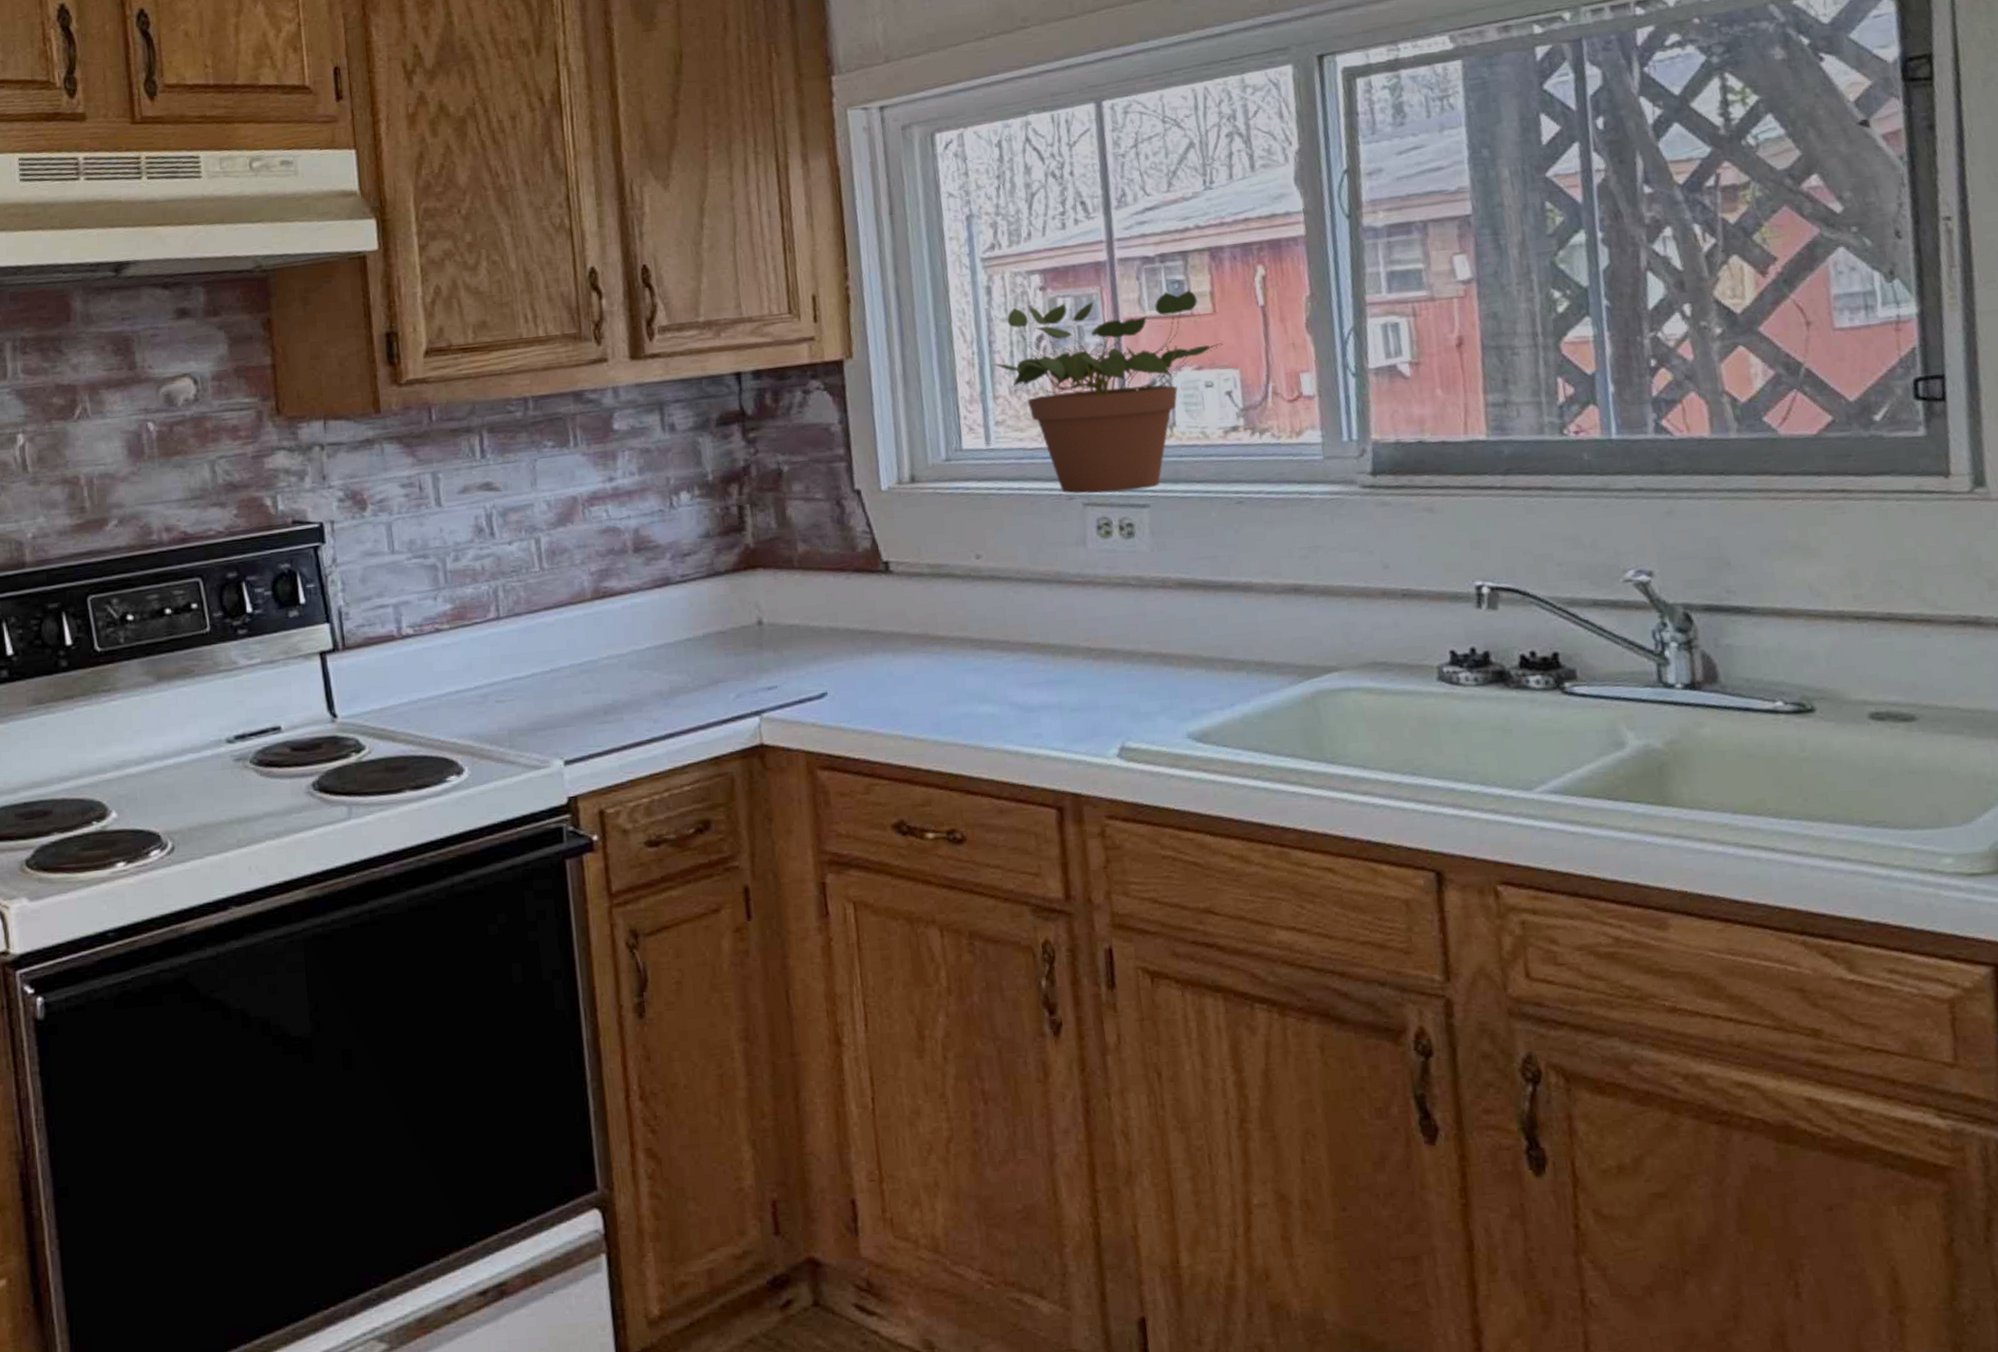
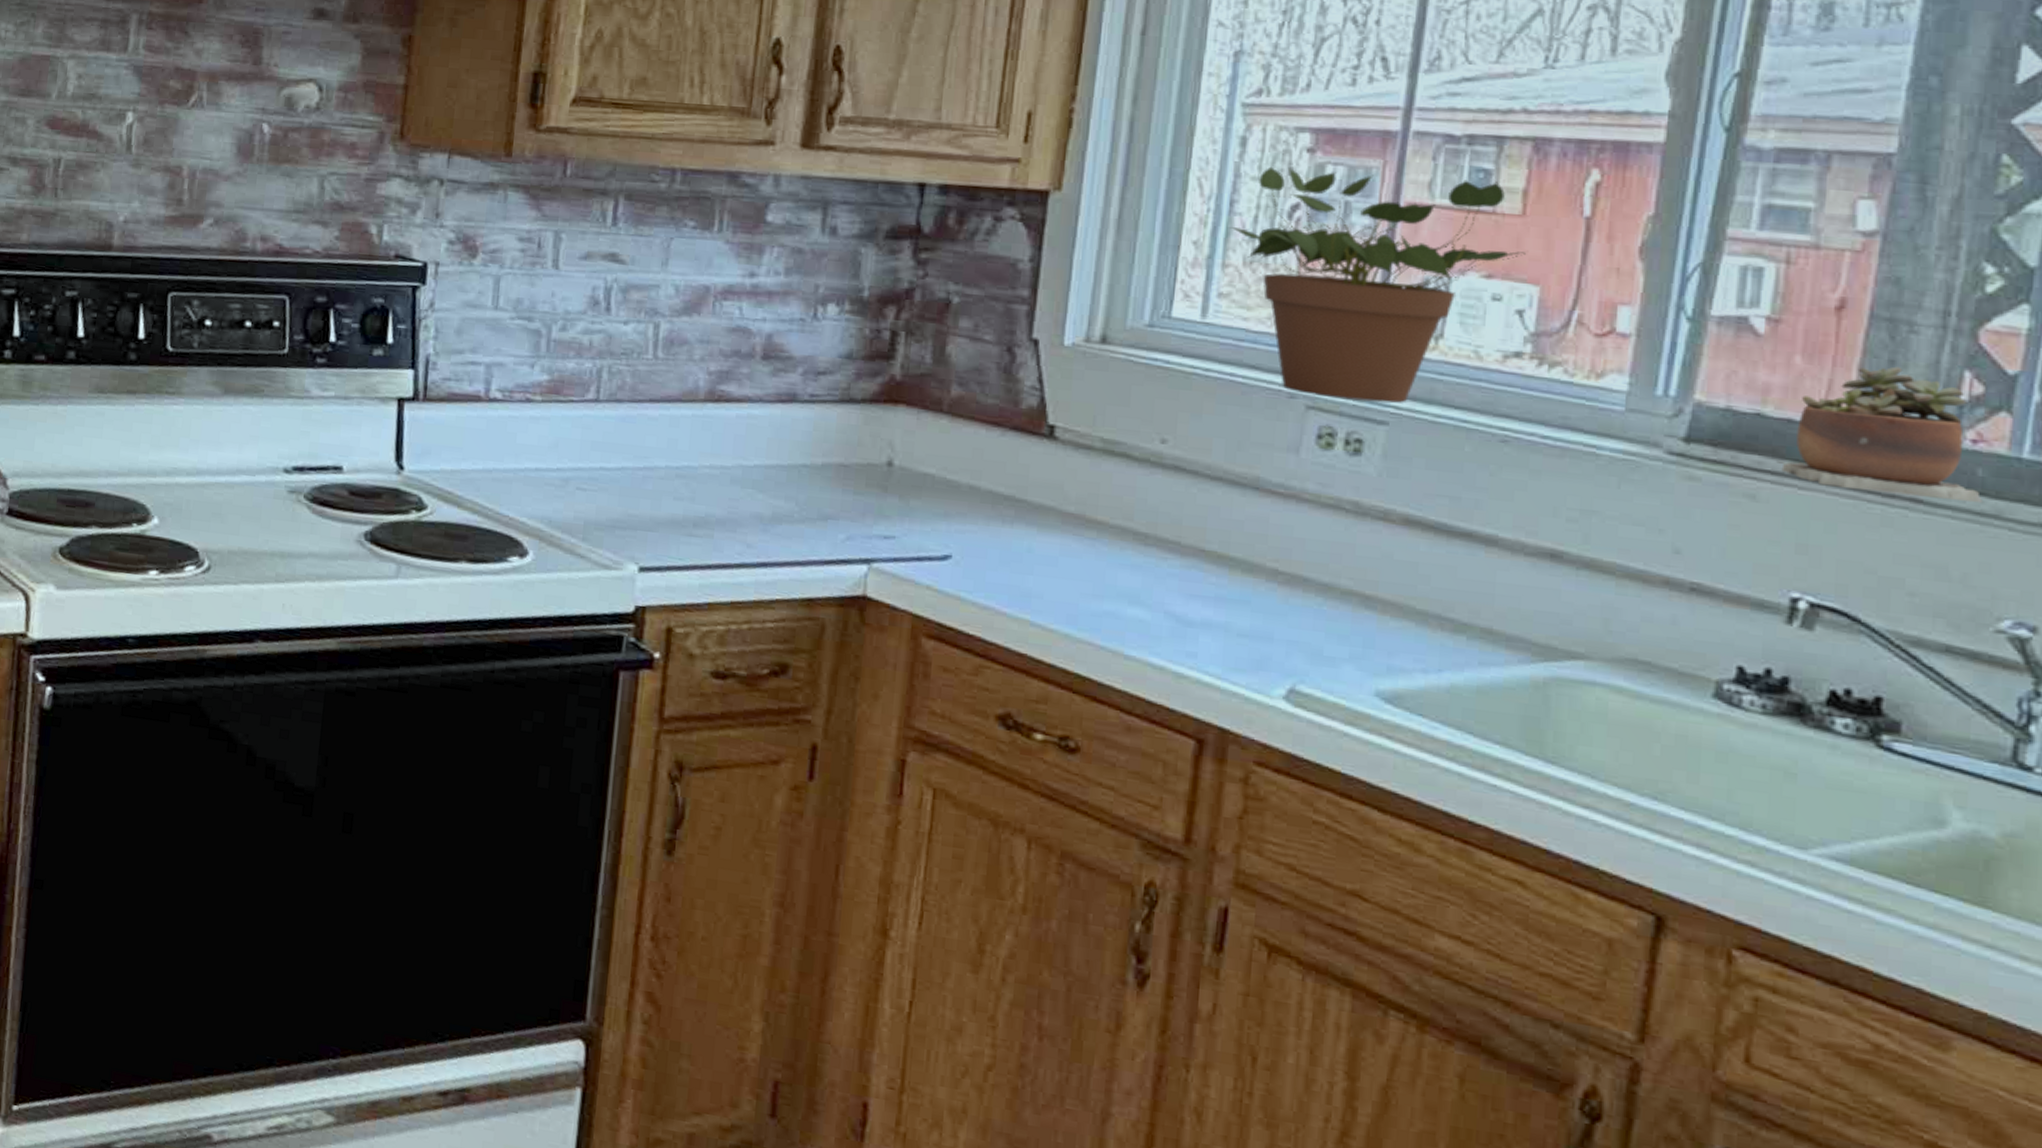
succulent plant: none [1441,383,1593,490] -> present [1776,366,1982,504]

